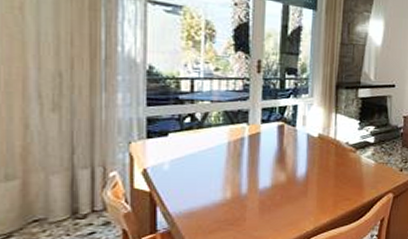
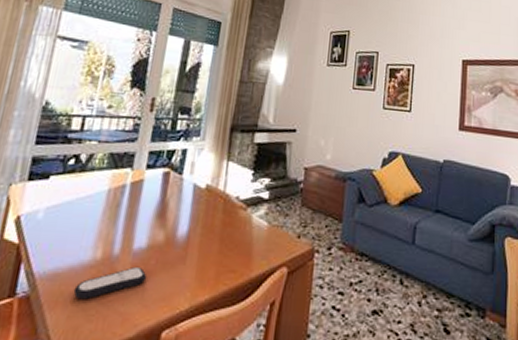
remote control: none [210,201,275,230] -> present [73,266,148,300]

